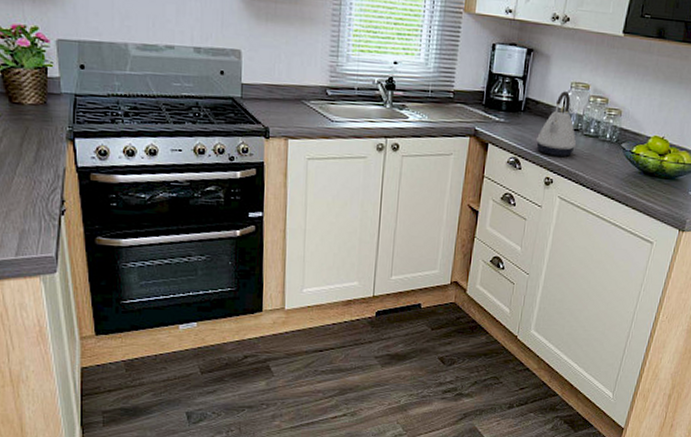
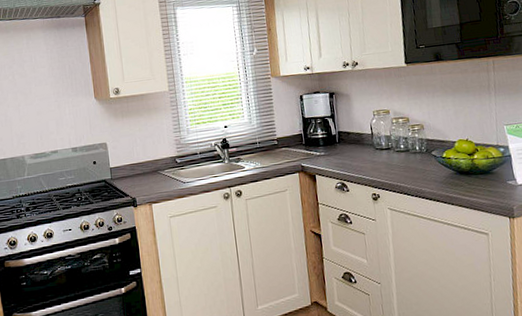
kettle: present [536,91,576,156] -> none [355,119,391,175]

